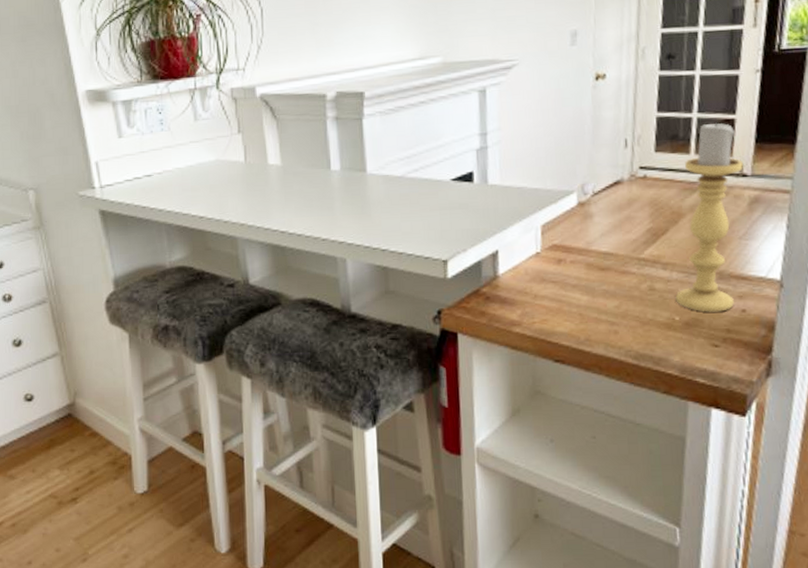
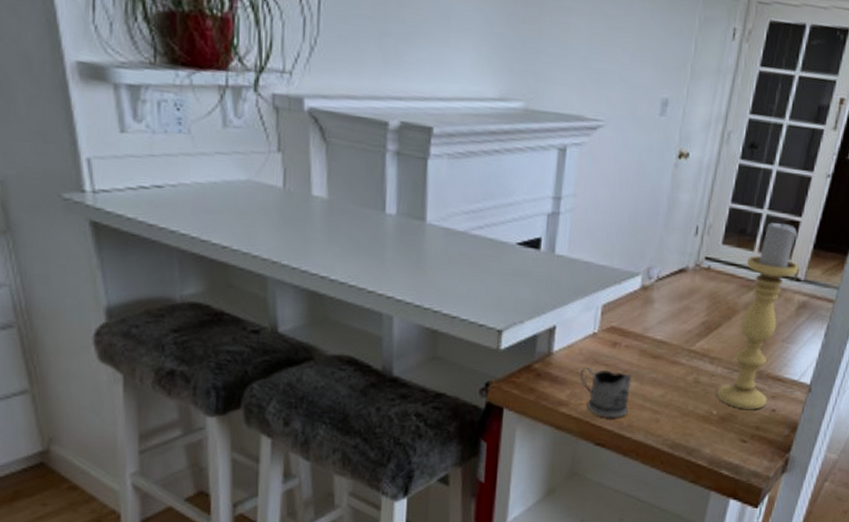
tea glass holder: none [528,285,584,334] -> present [579,366,632,418]

